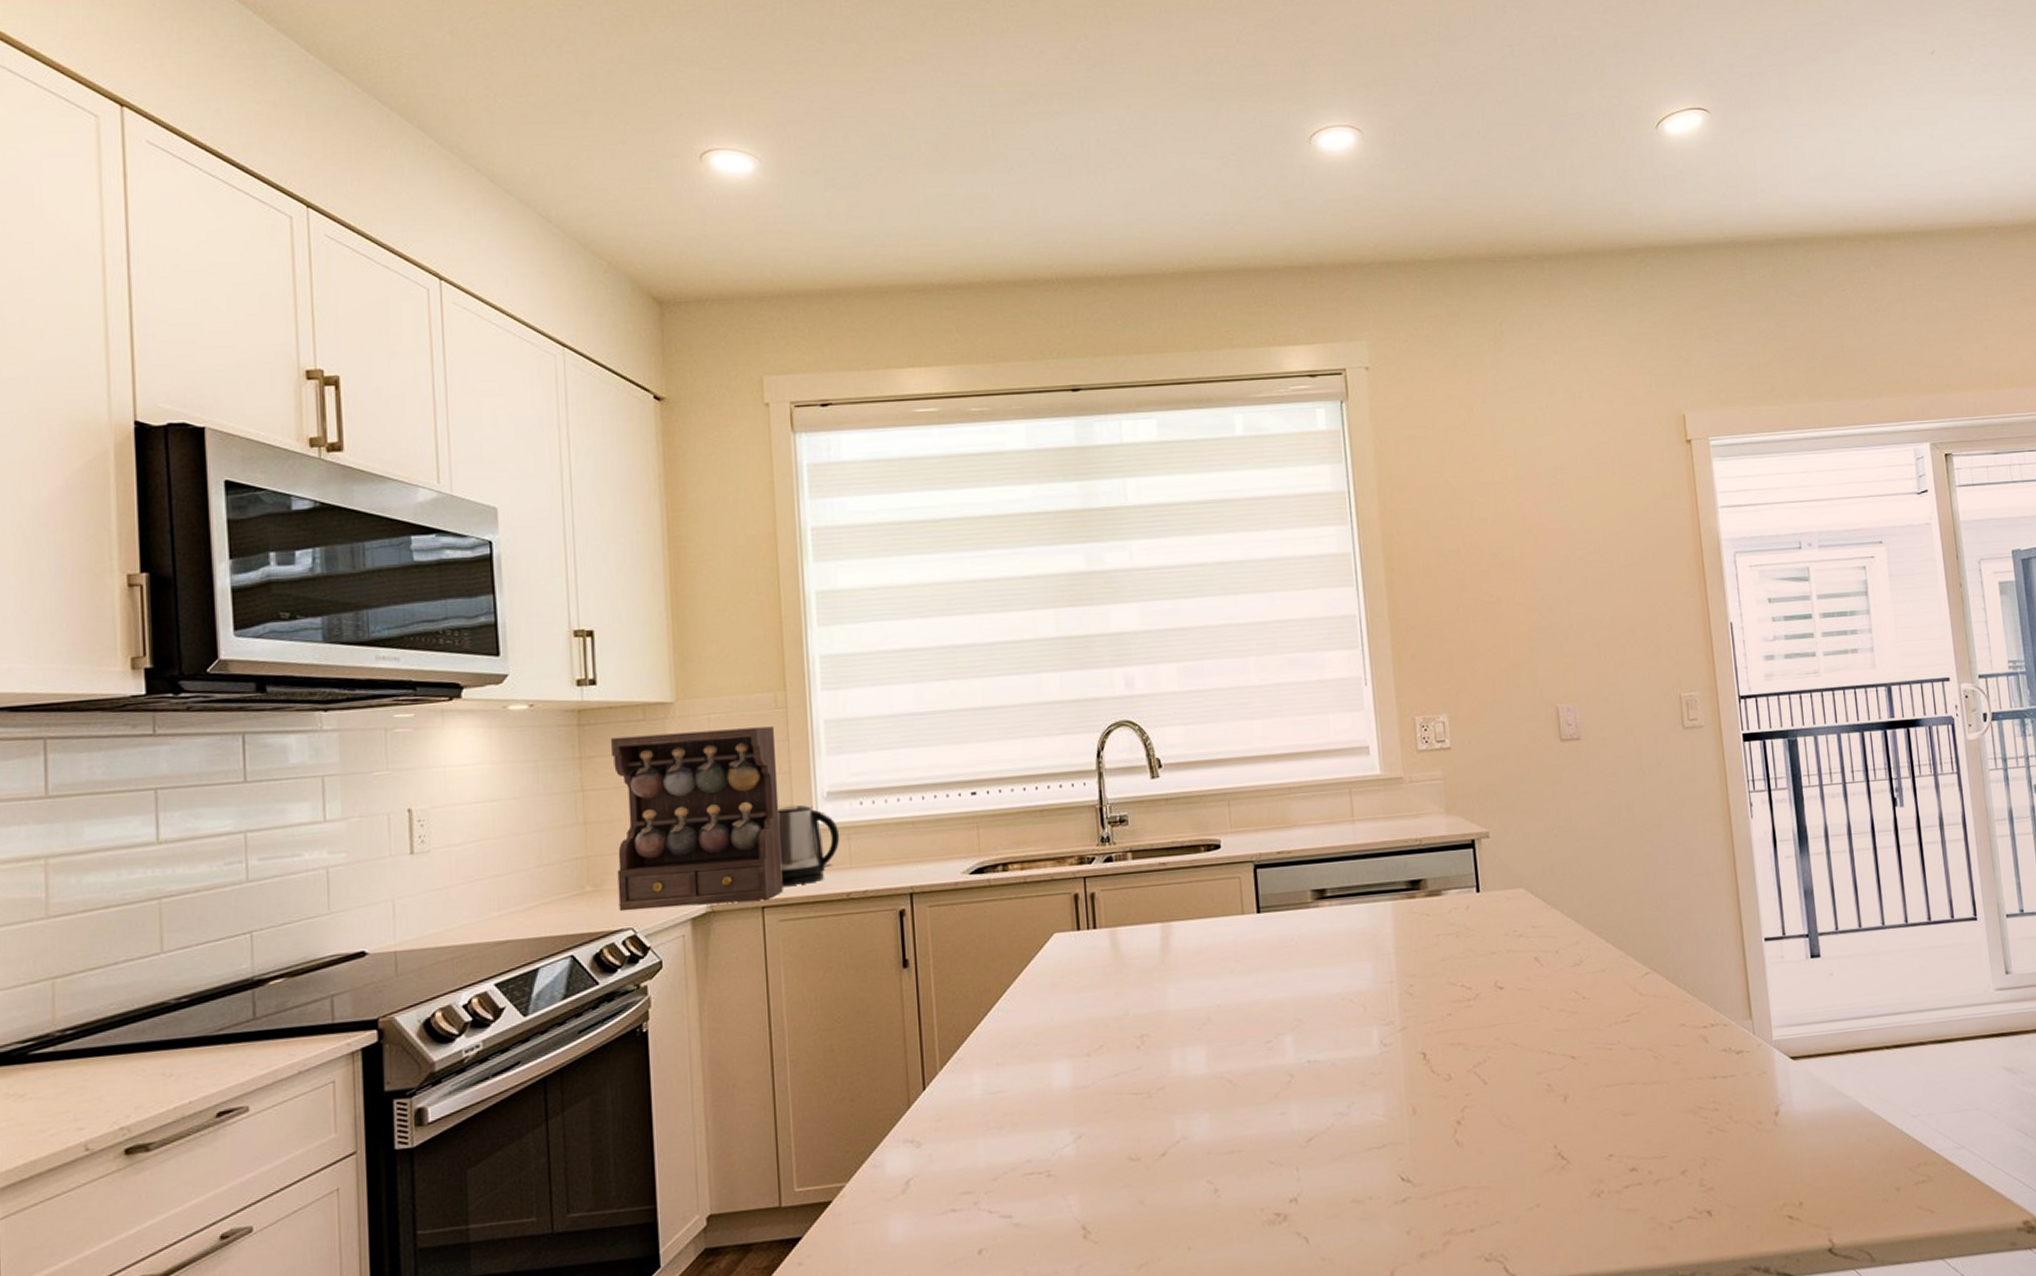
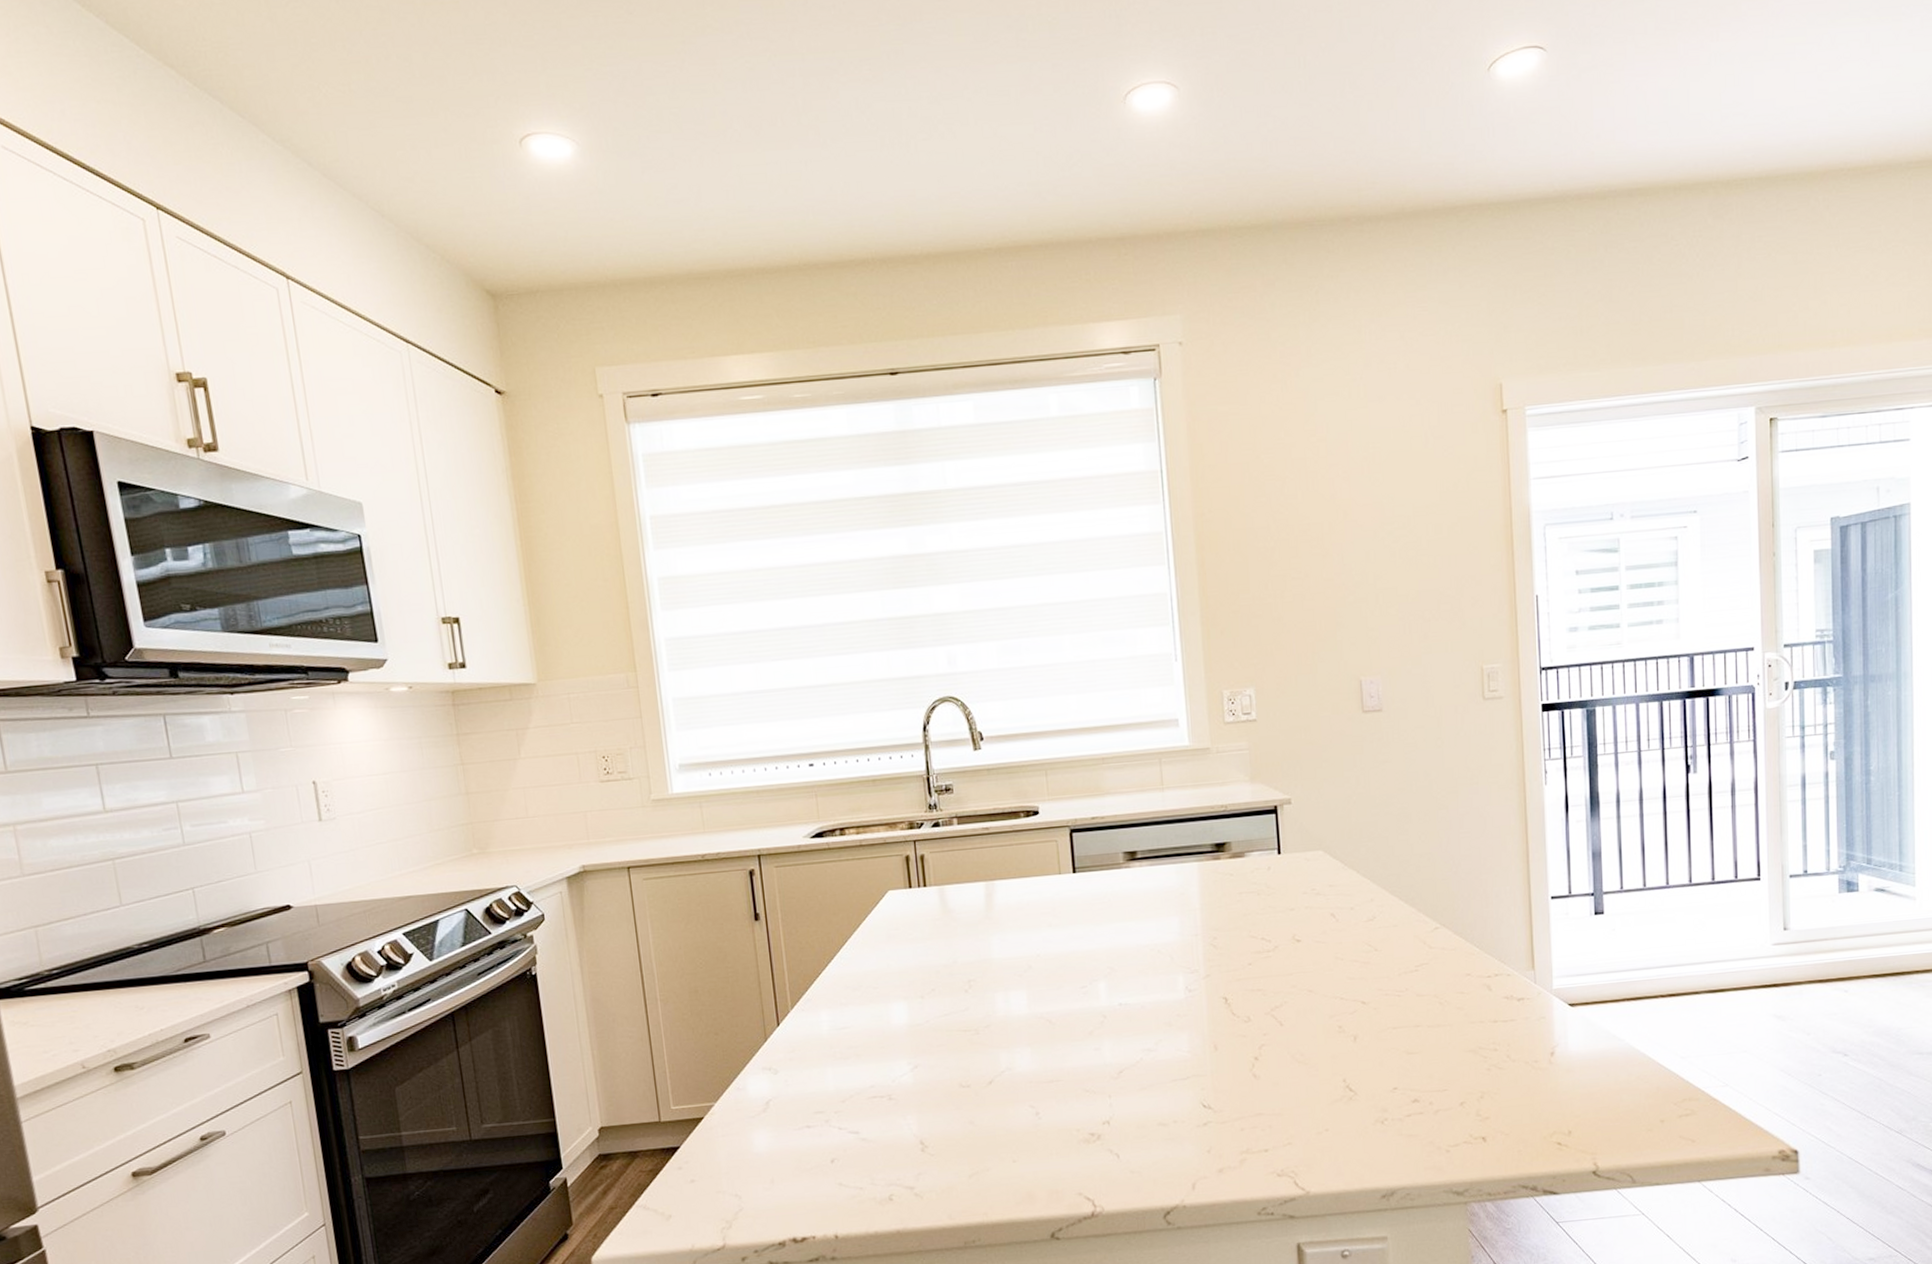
spice rack: present [610,726,783,912] -> none [482,704,645,871]
kettle: present [777,804,840,886] -> none [636,776,693,849]

